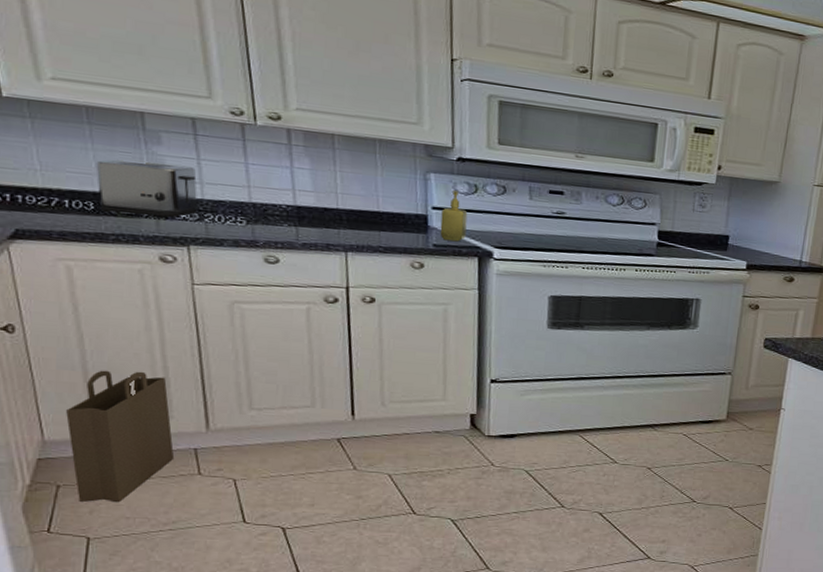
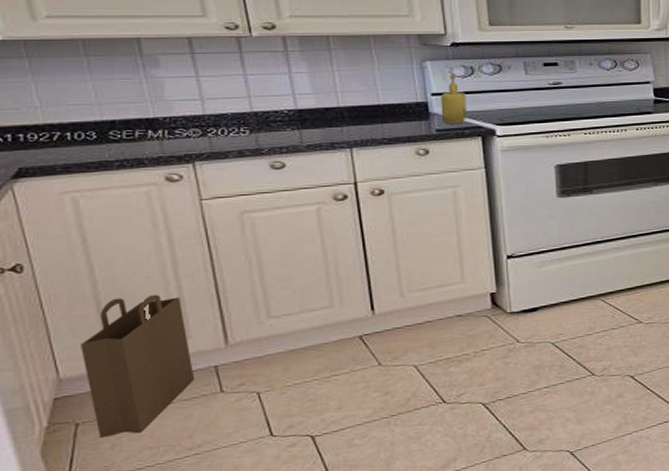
toaster: present [96,159,198,218] -> none [96,84,200,141]

